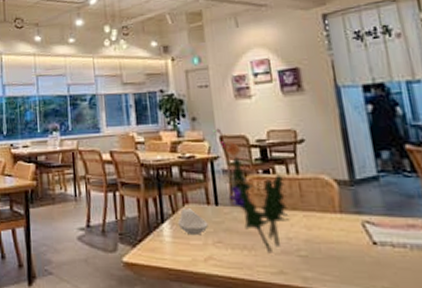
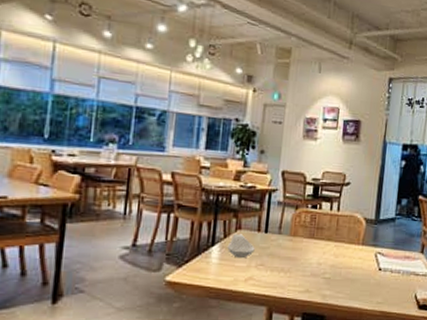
plant: present [213,128,290,254] -> none [276,163,327,276]

